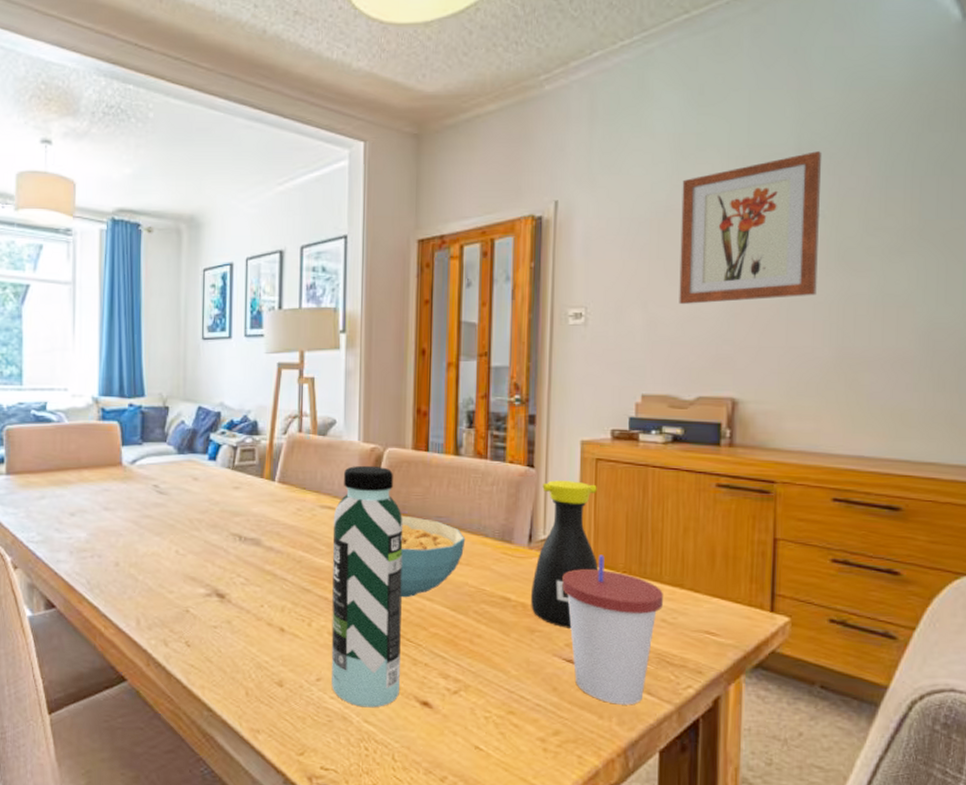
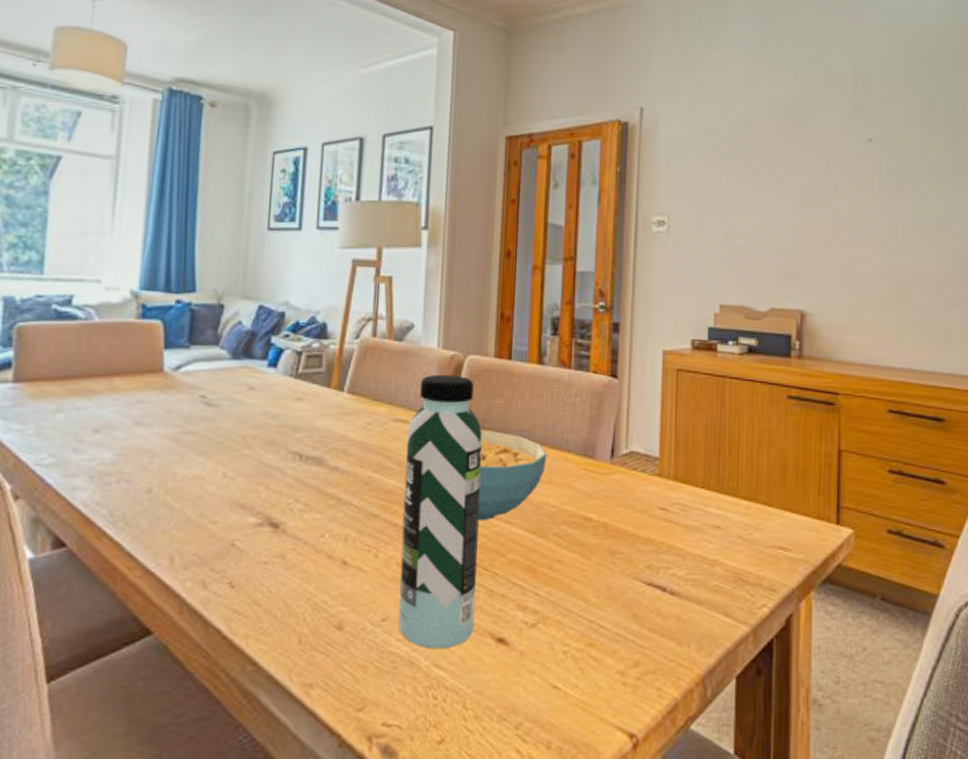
bottle: present [531,480,599,629] -> none [612,391,679,549]
cup: present [562,554,663,705] -> none [643,469,739,629]
wall art: present [679,151,822,305] -> none [753,81,874,218]

